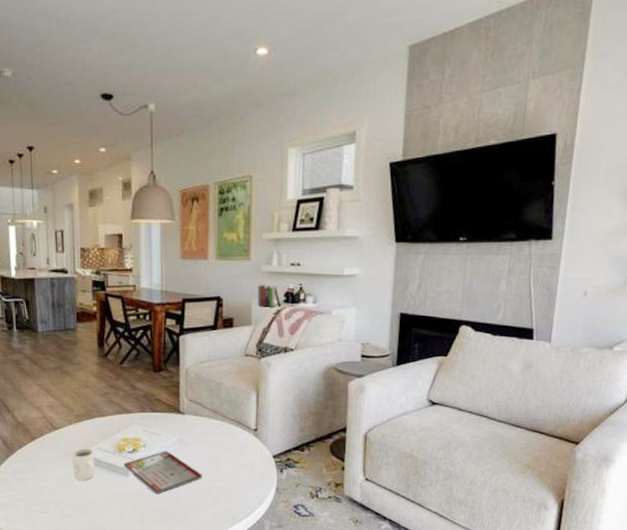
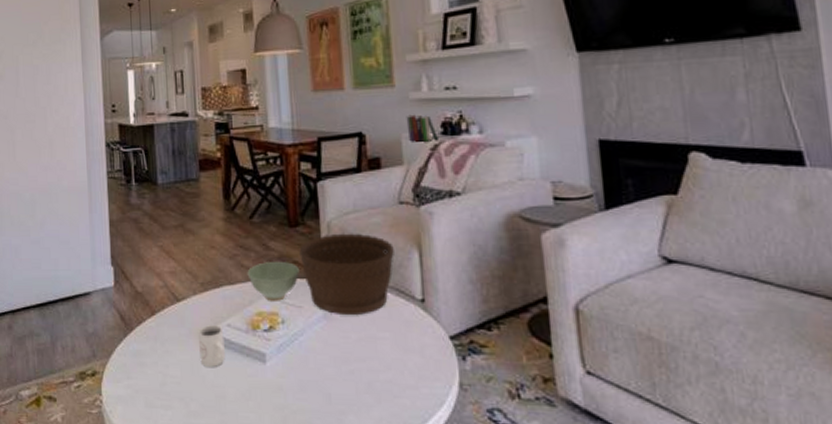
bowl: none [116,398,161,430] -> present [247,261,301,301]
tablet: present [123,451,202,494] -> none [259,329,359,387]
basket: none [161,378,237,441] -> present [299,233,394,316]

